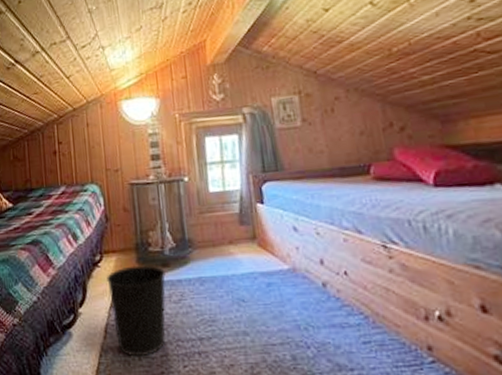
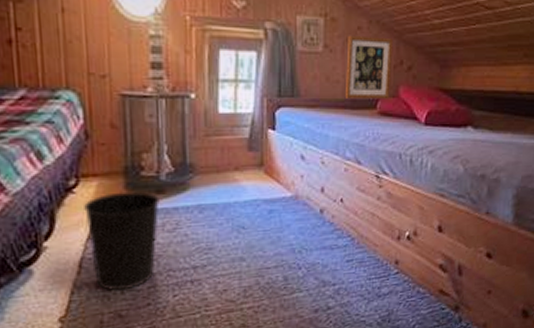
wall art: none [326,103,384,167] -> present [344,35,392,100]

